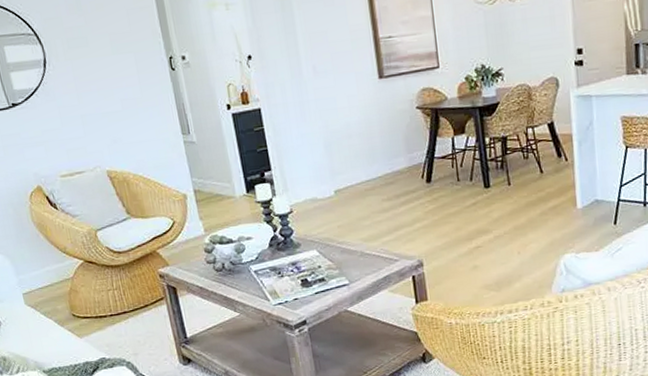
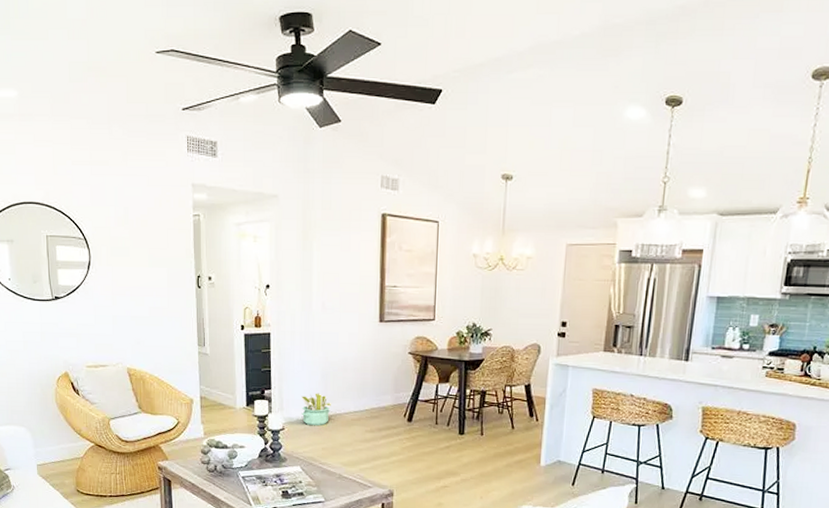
decorative plant: none [306,166,341,204] -> present [301,393,332,426]

